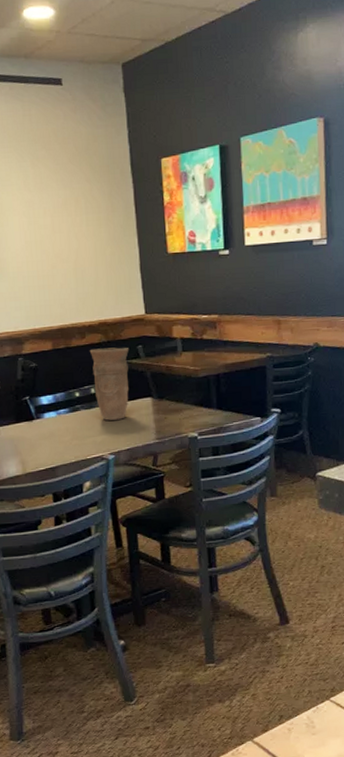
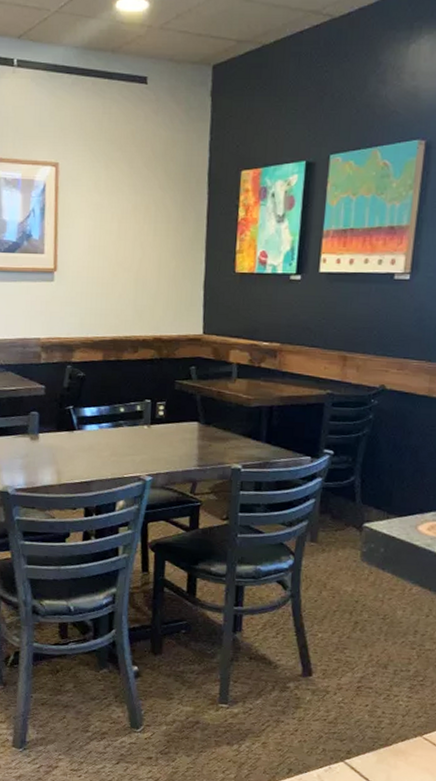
vase: present [89,347,130,421] -> none [140,364,182,441]

